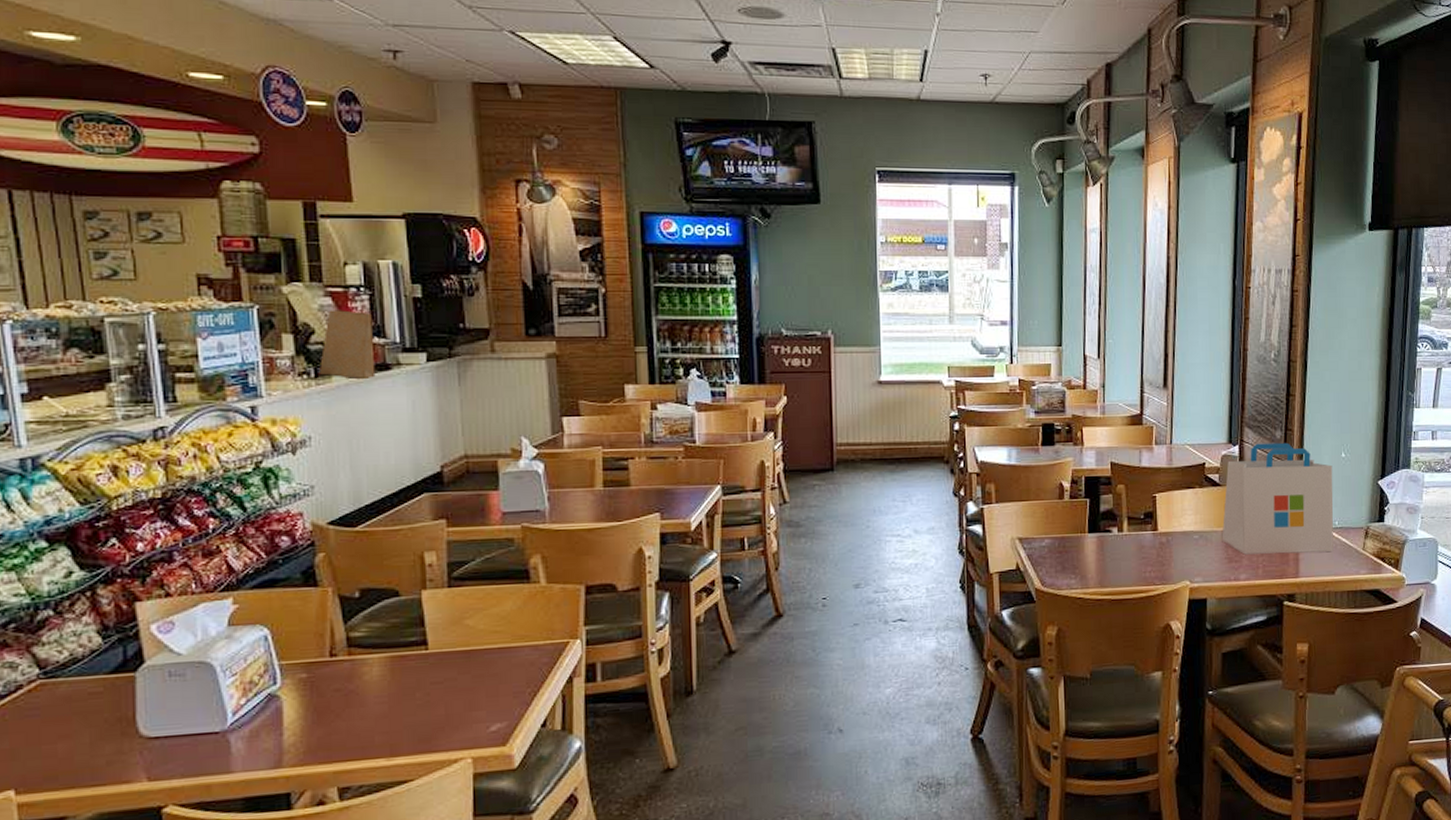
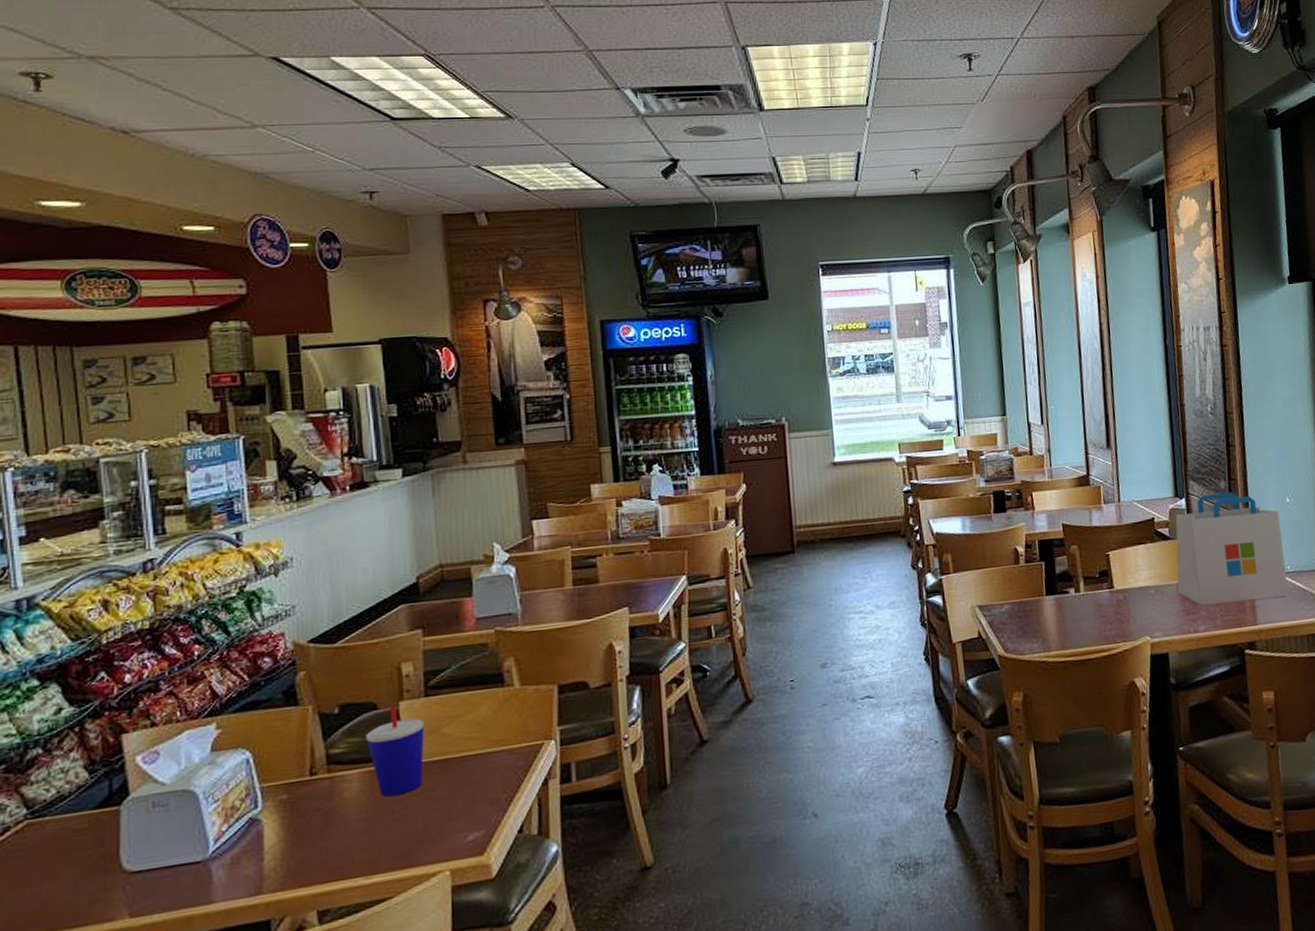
paper bag: present [319,310,376,380] -> none [301,434,354,499]
beverage cup: none [387,593,447,683] -> present [366,704,425,797]

